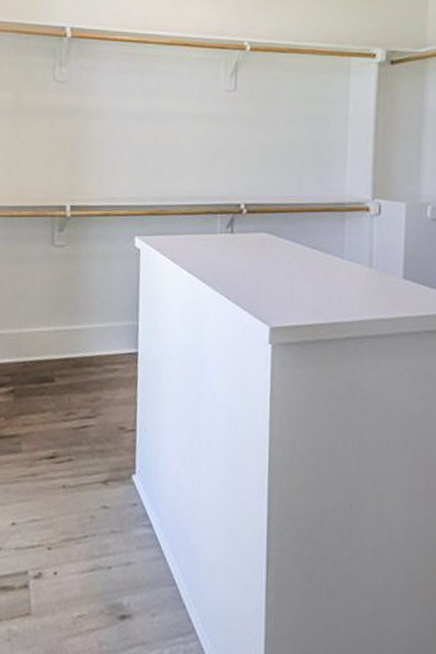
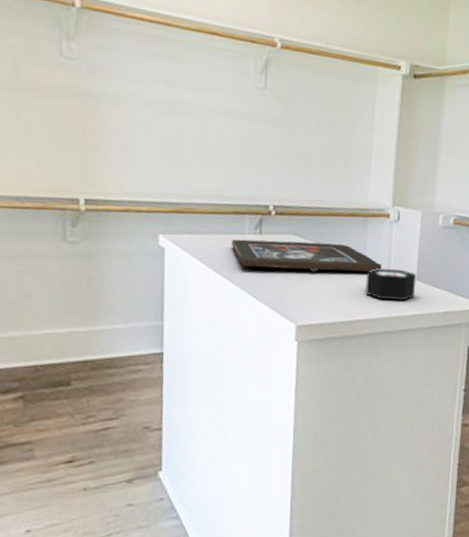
religious icon: none [203,238,363,271] -> present [231,239,382,272]
jewelry box: none [345,266,404,301] -> present [365,268,417,300]

